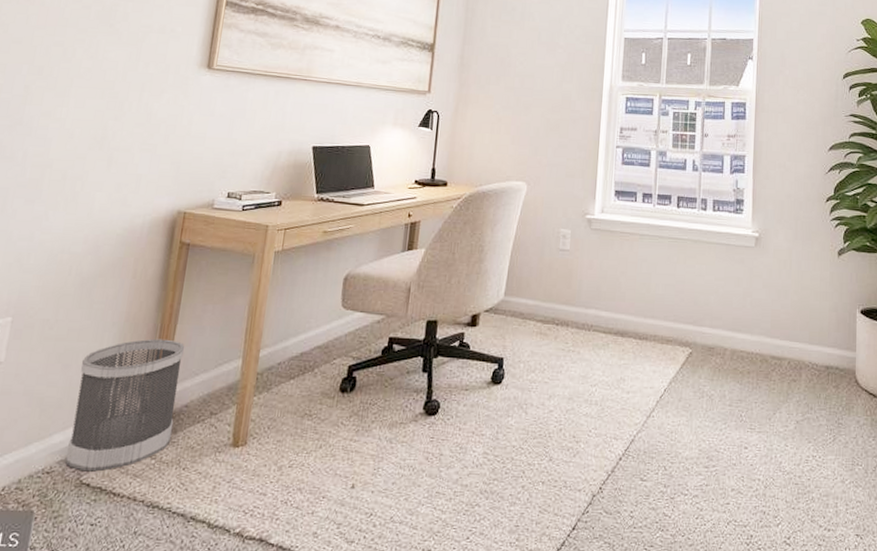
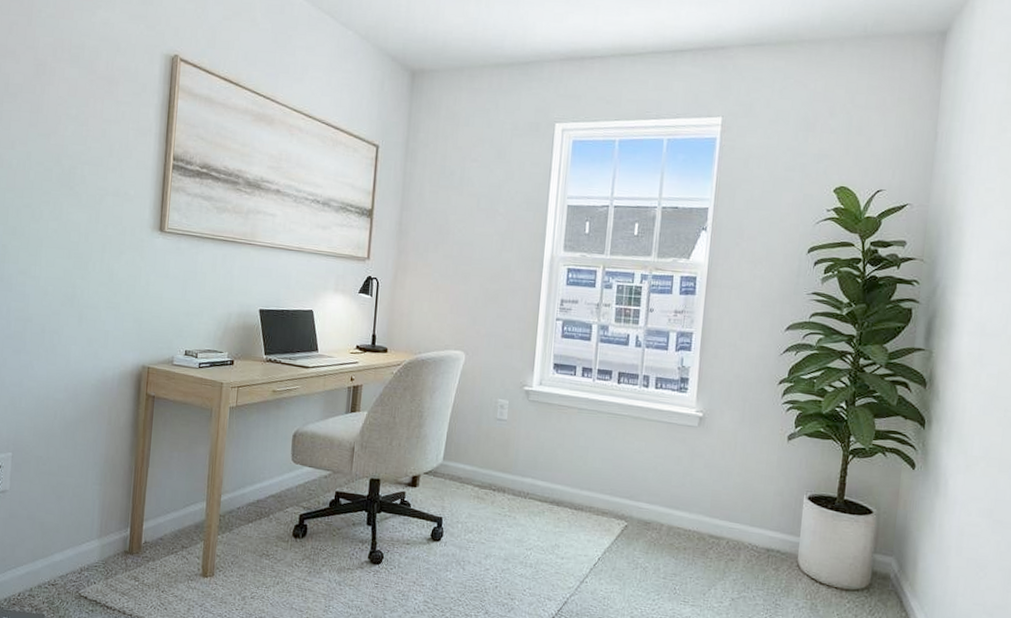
wastebasket: present [65,338,185,472] -> none [66,479,157,588]

